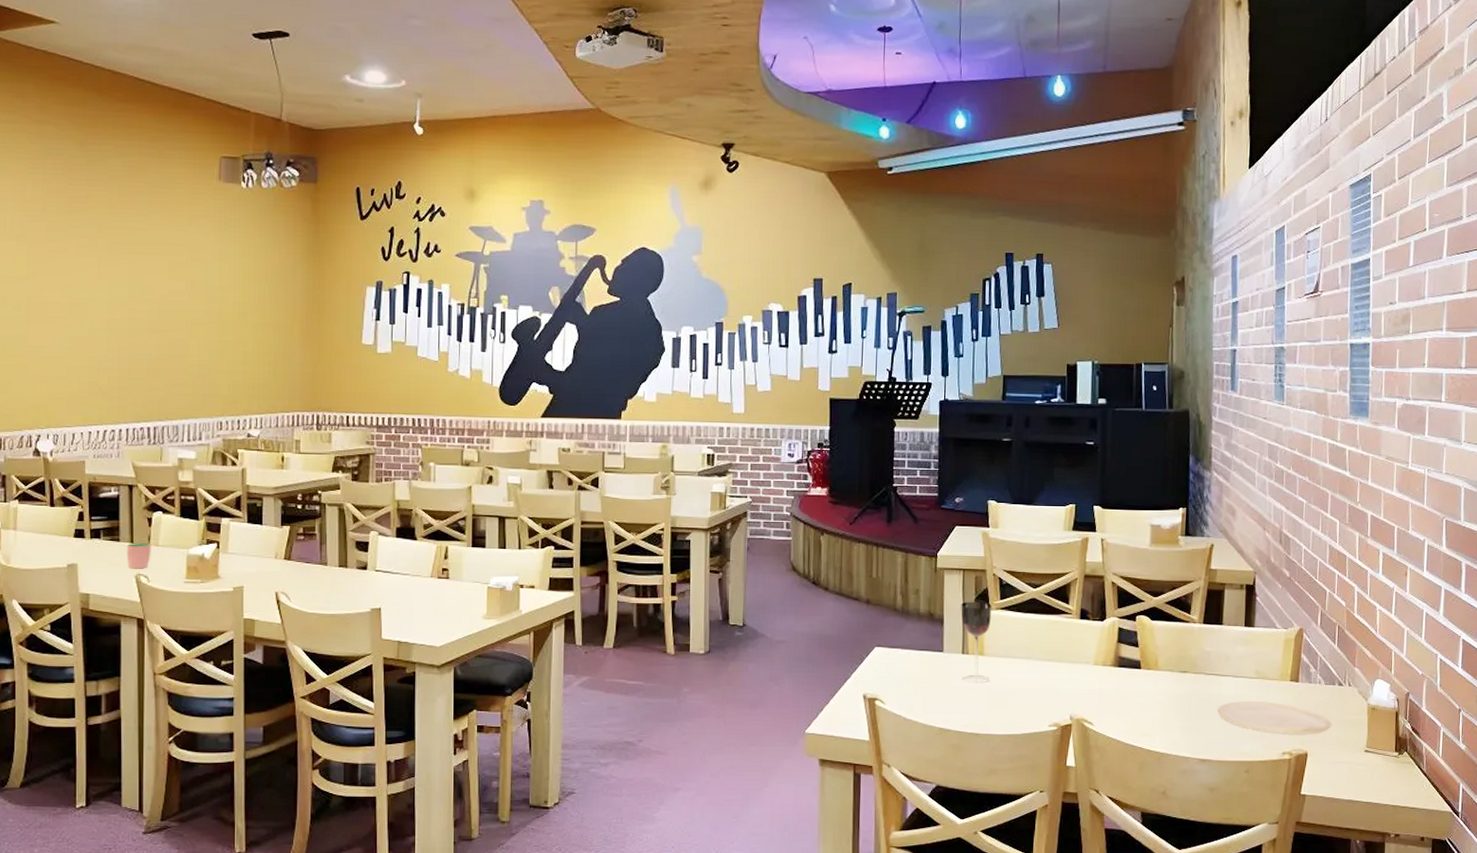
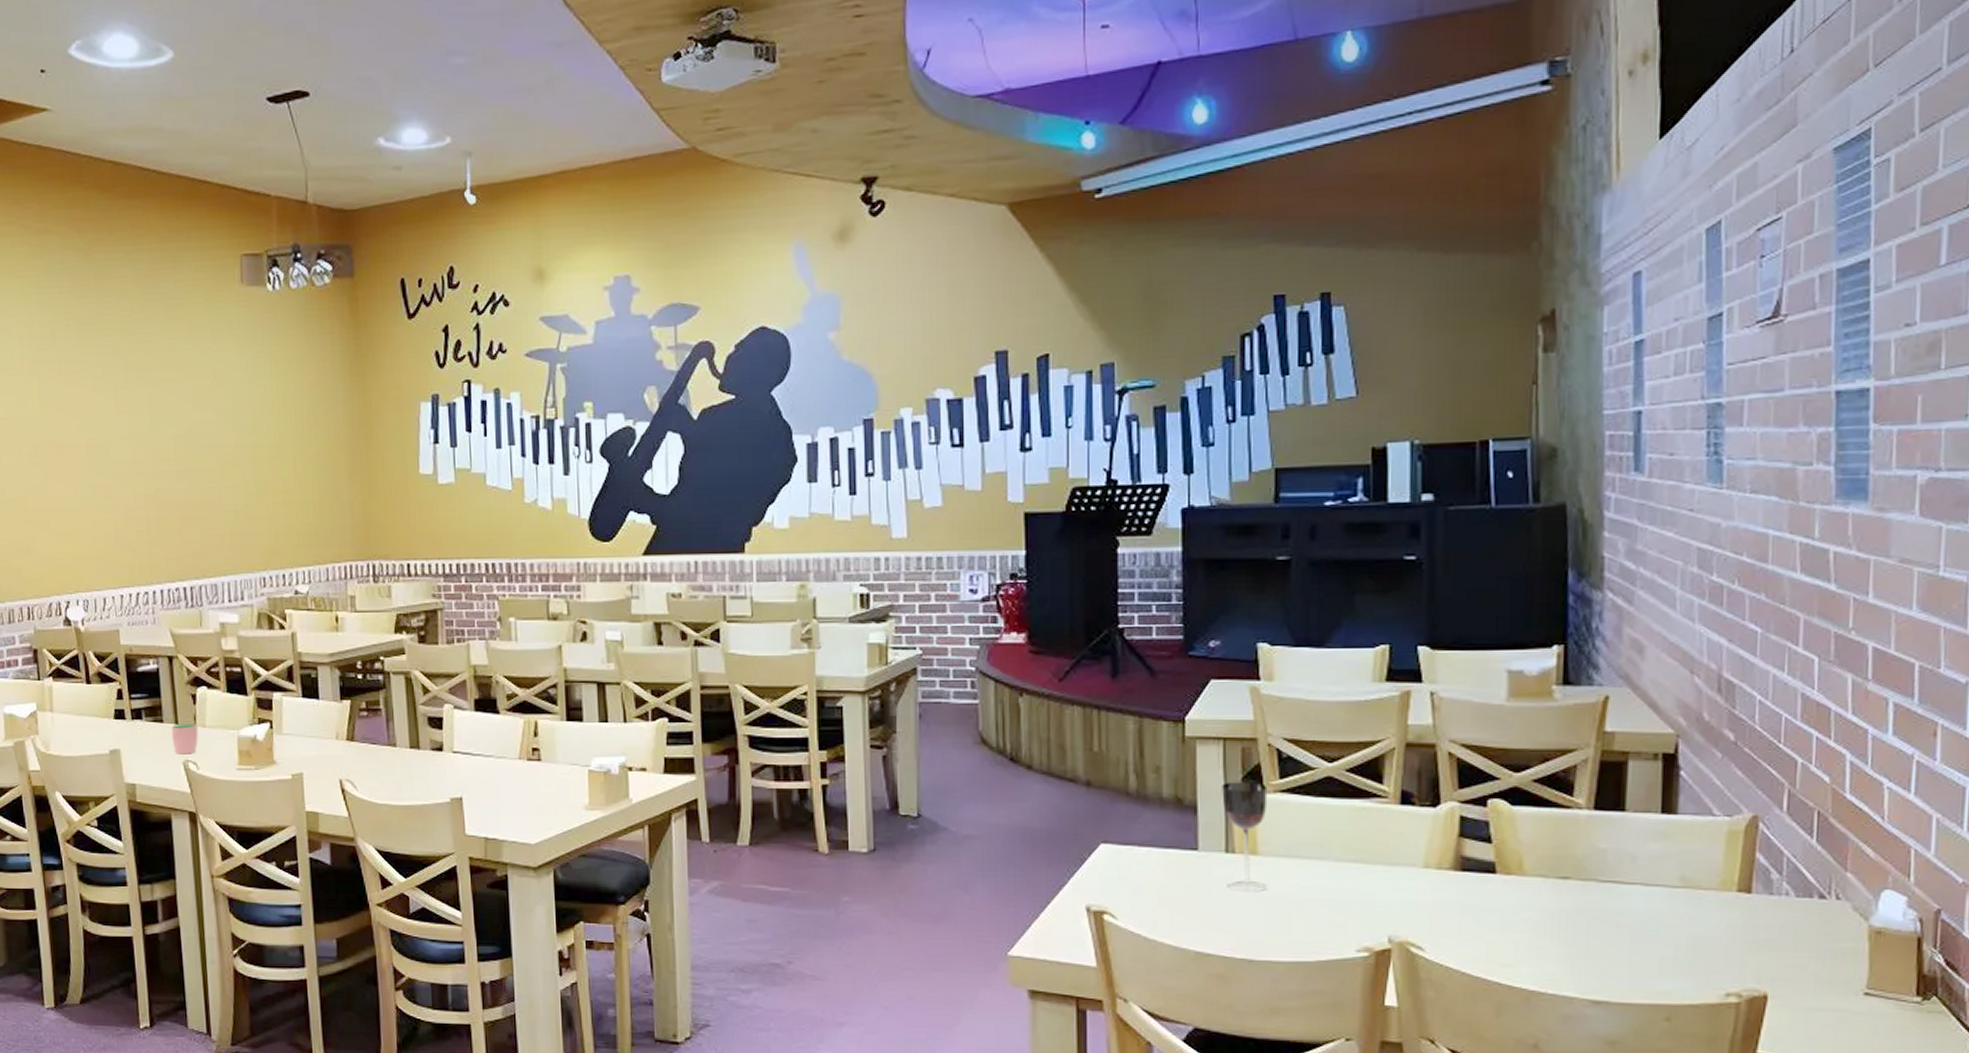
plate: present [1217,701,1332,736] -> none [1617,920,1808,971]

